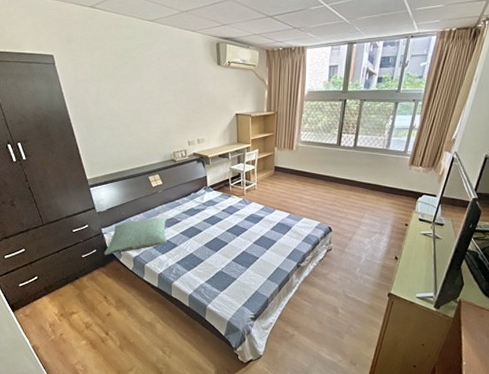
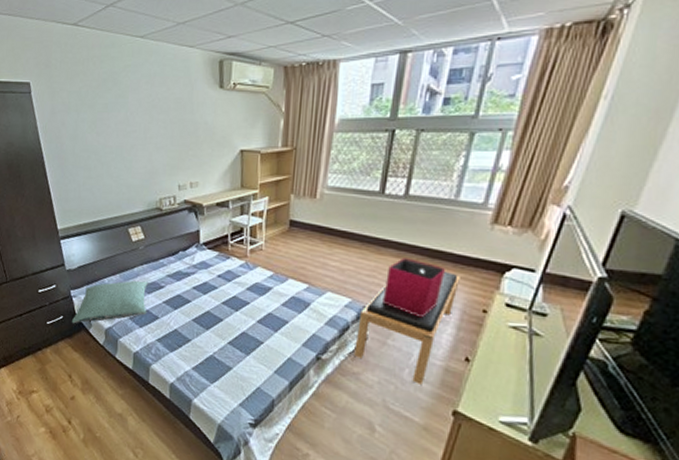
bench: none [323,198,391,278] -> present [354,269,460,384]
storage bin: none [341,191,382,232] -> present [382,258,446,318]

